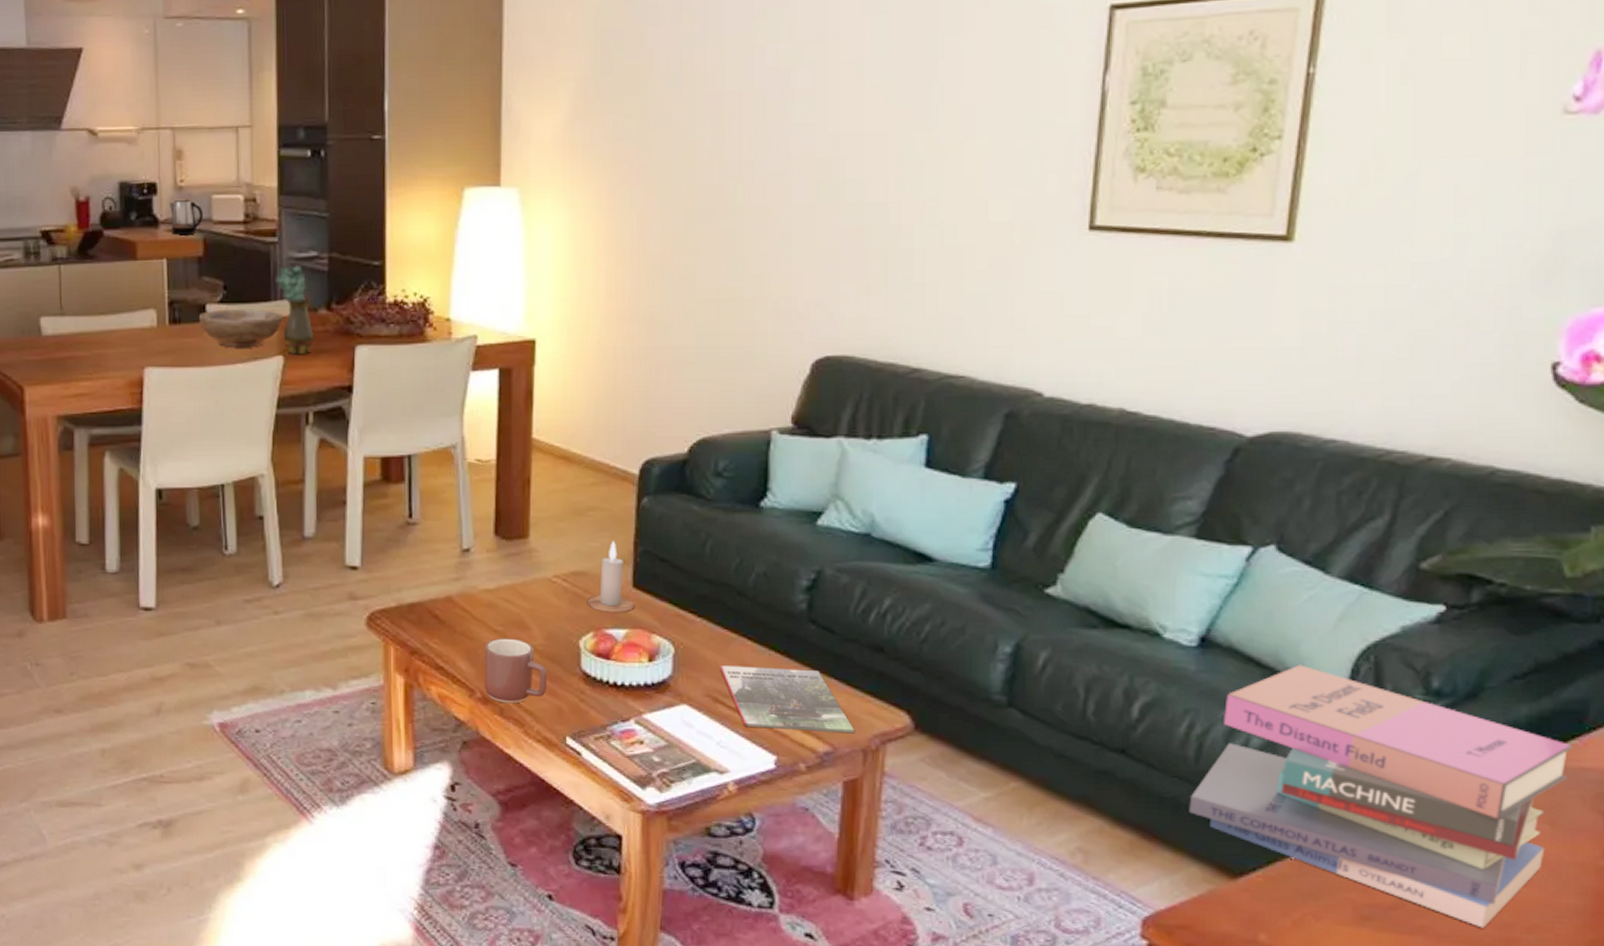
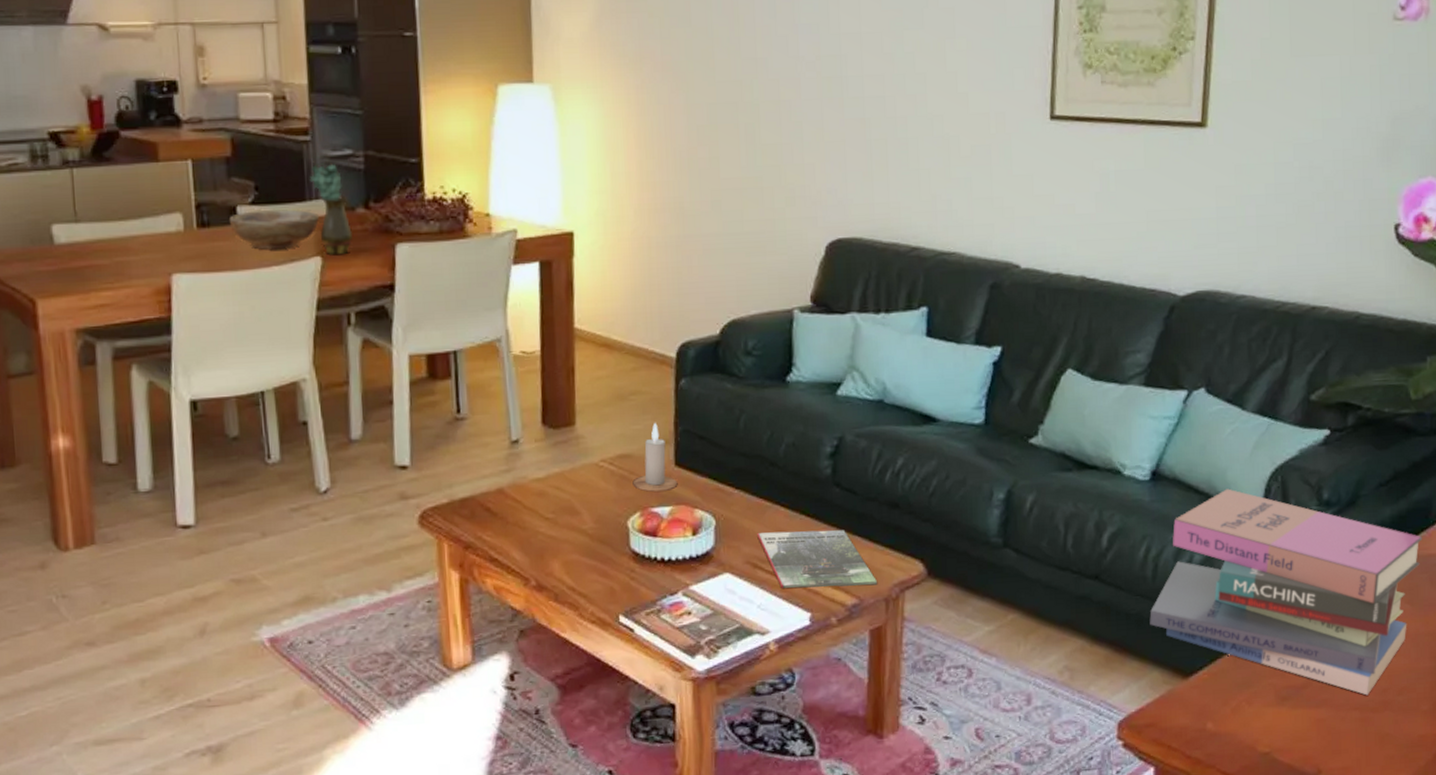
kettle: present [170,199,204,236] -> none [193,97,231,136]
mug: present [483,638,548,704] -> none [537,524,599,589]

